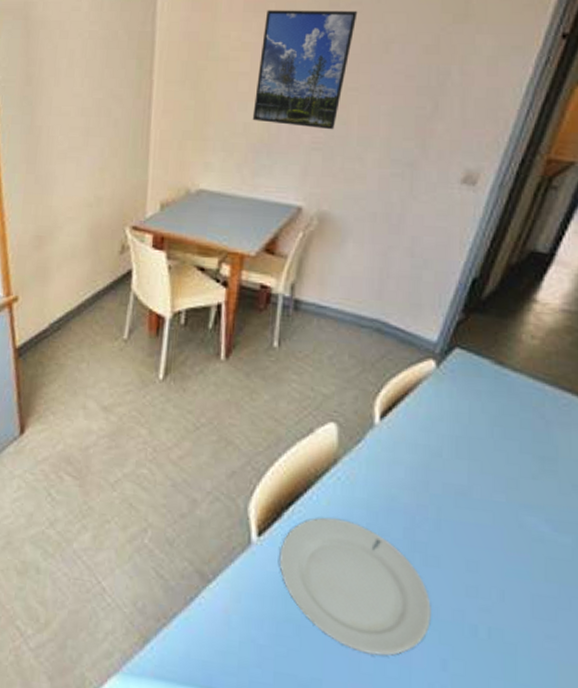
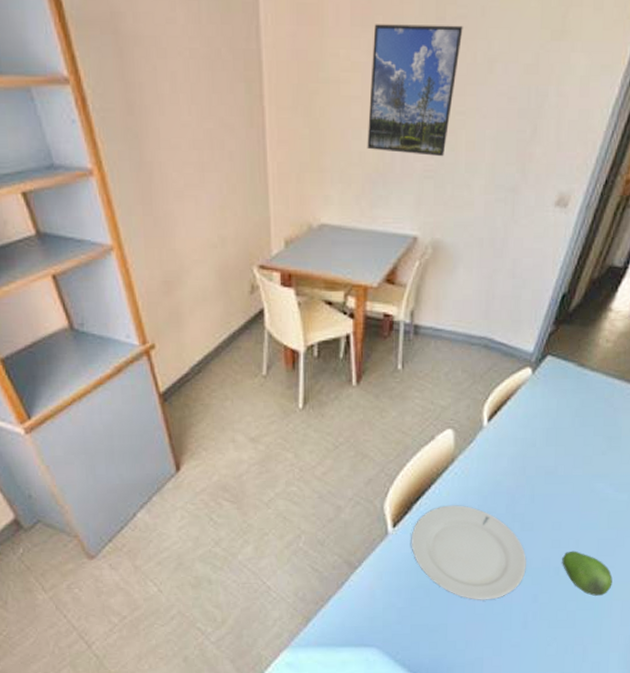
fruit: none [481,604,556,679] -> present [562,550,613,596]

